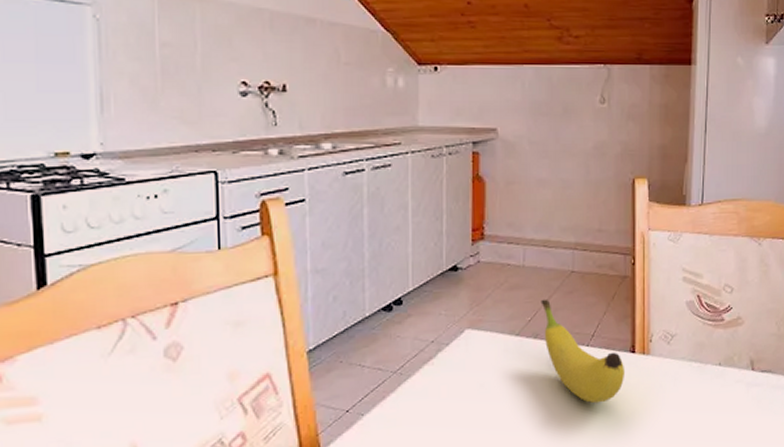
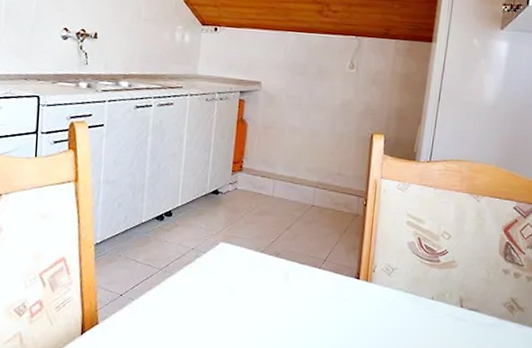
fruit: present [541,299,626,404] -> none [284,225,350,317]

